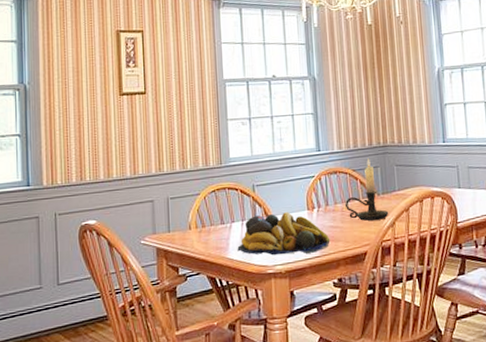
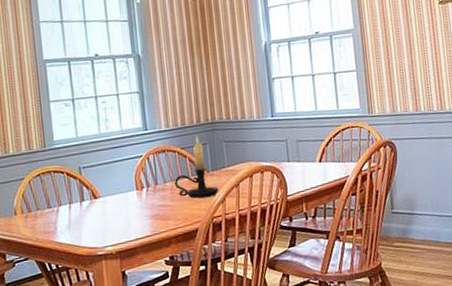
fruit bowl: present [237,212,331,256] -> none [65,193,161,237]

